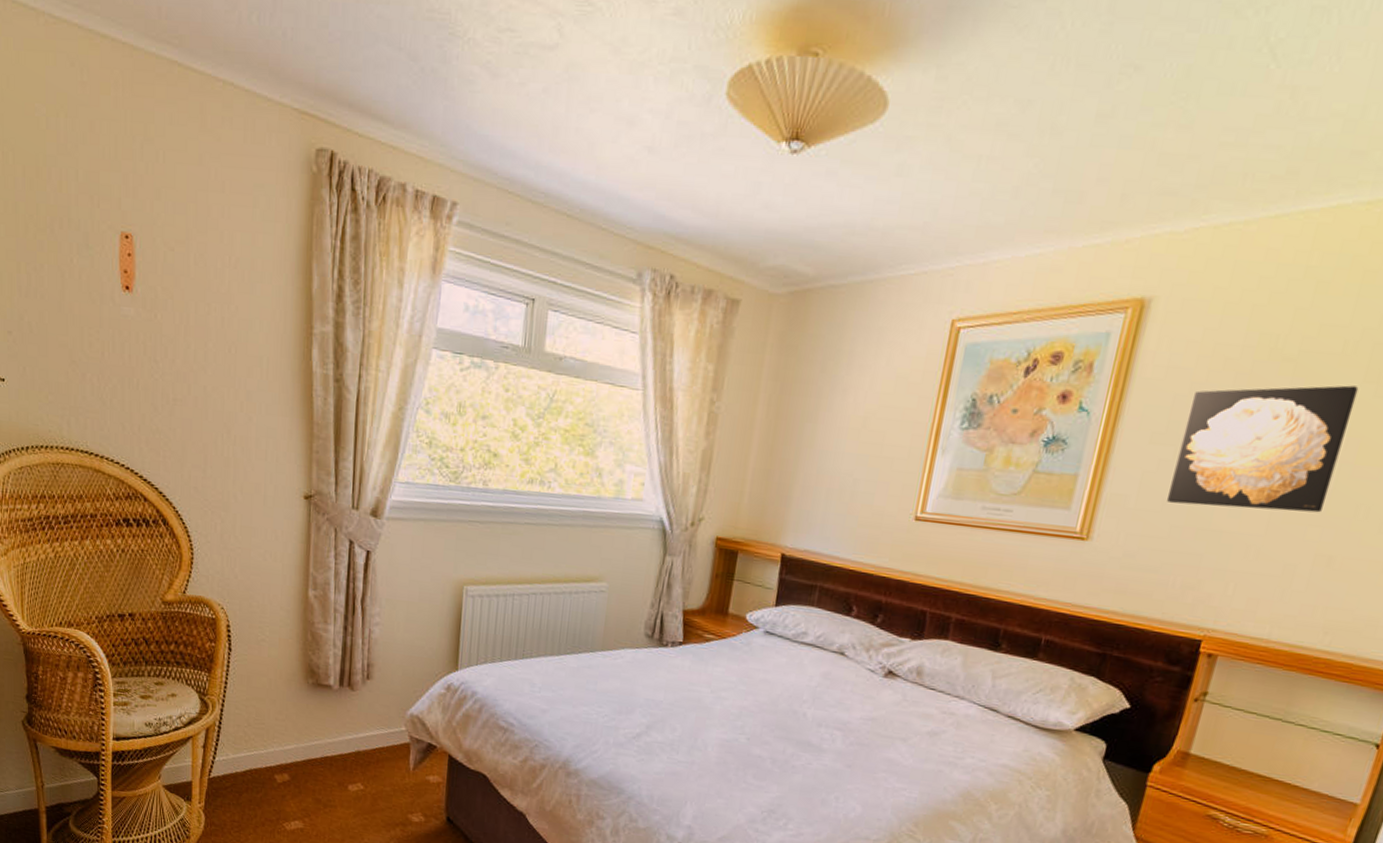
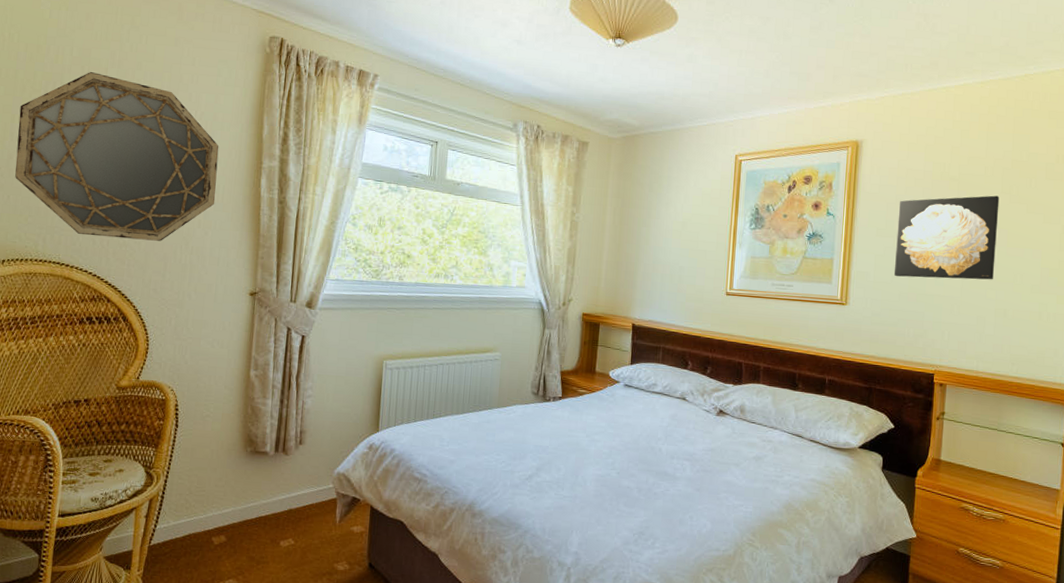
home mirror: none [25,204,260,428] -> present [15,72,219,241]

